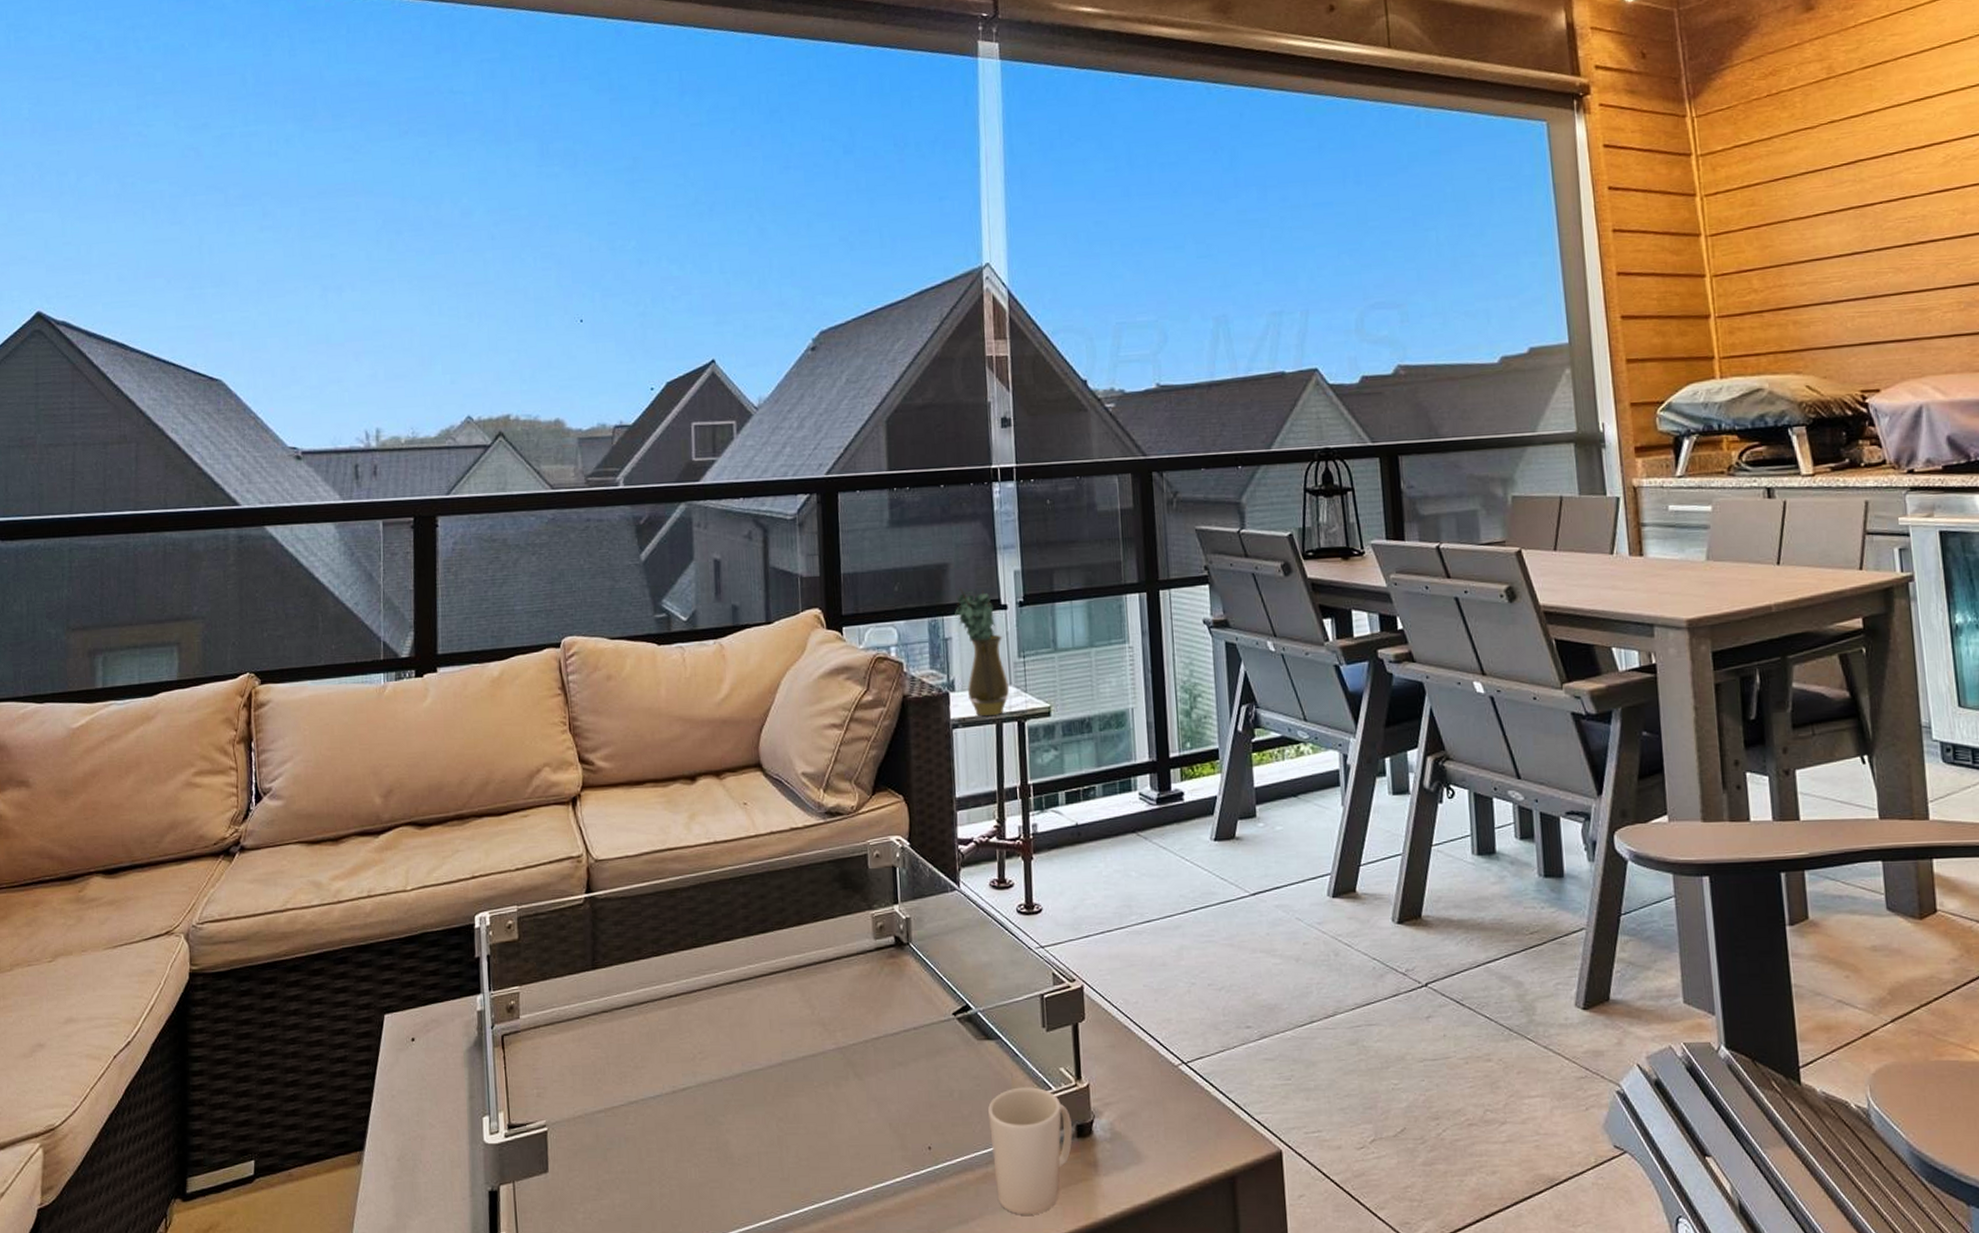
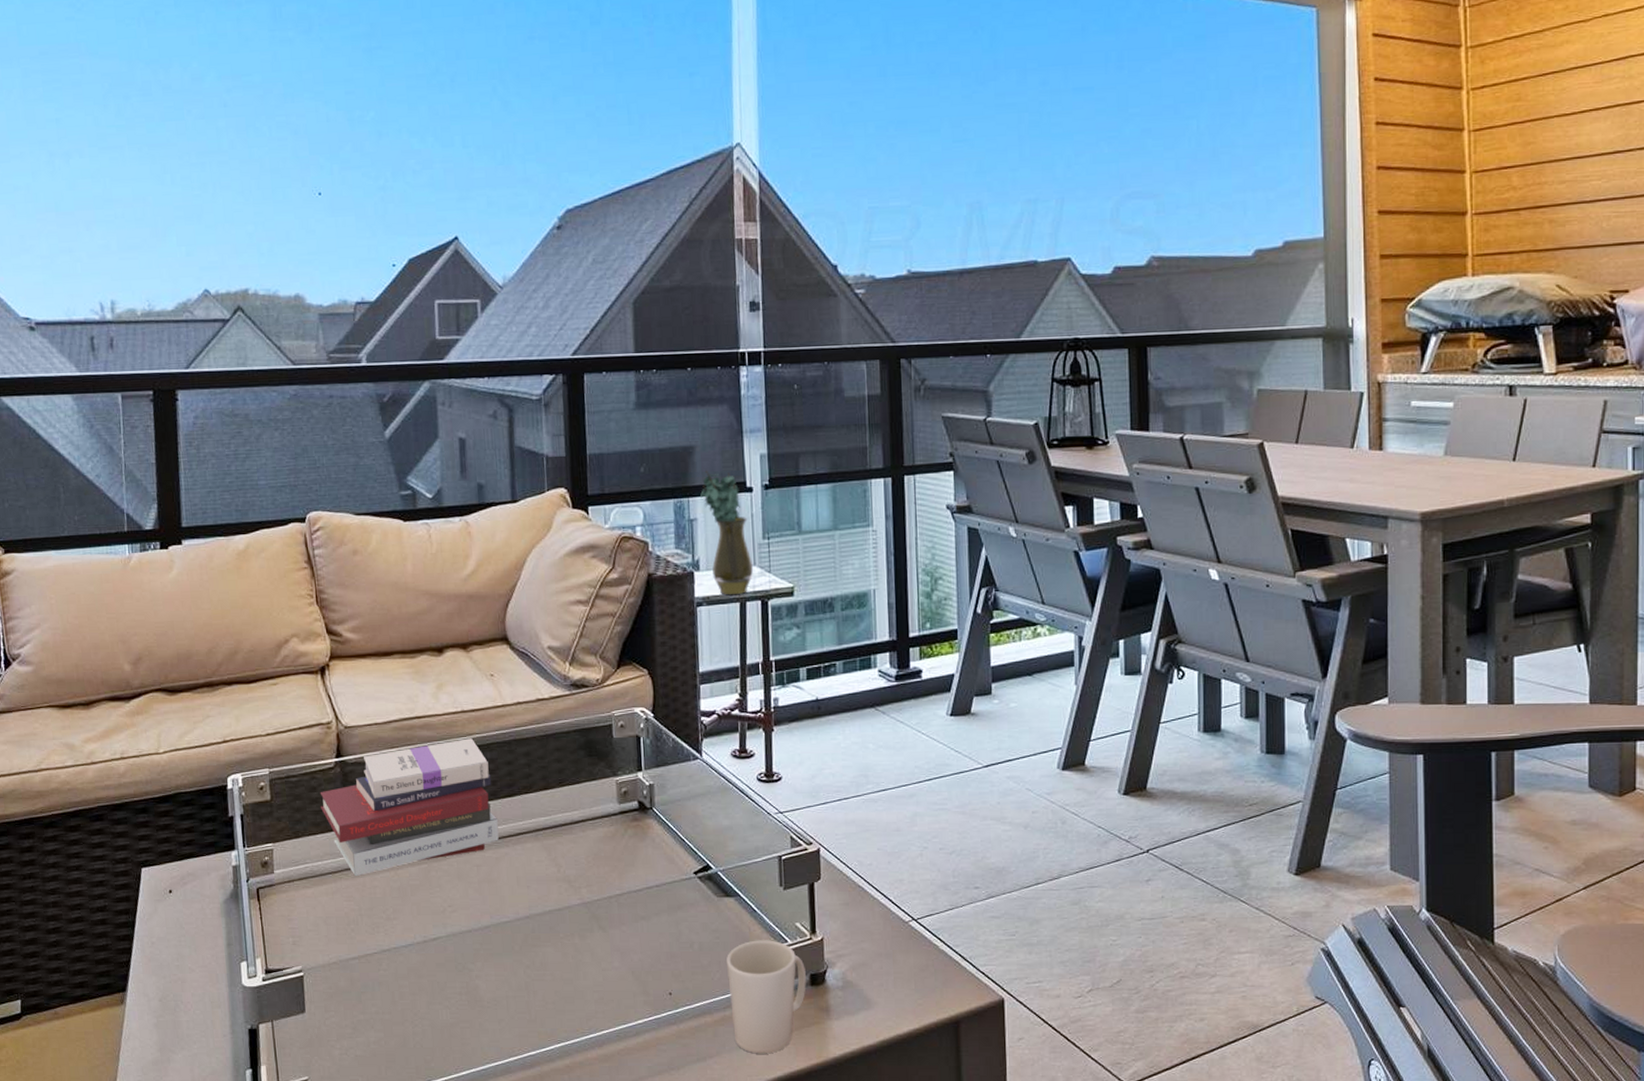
books: none [568,871,751,1022] -> present [320,738,499,877]

